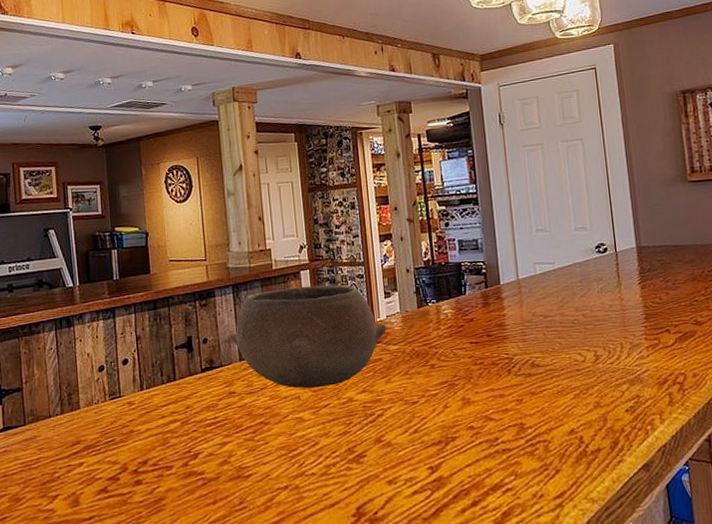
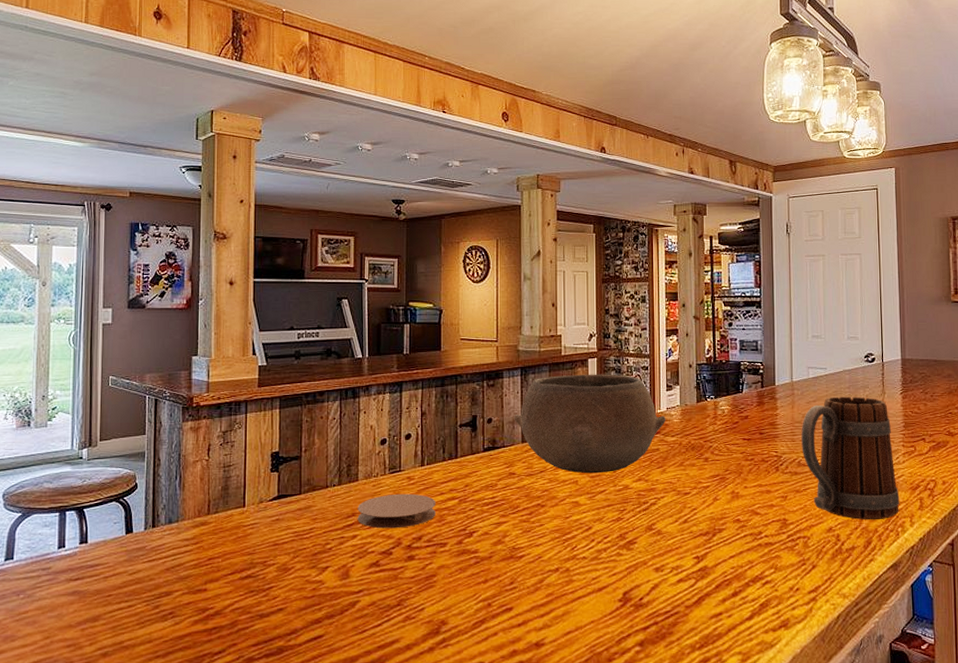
coaster: none [81,418,159,455] -> present [357,493,436,529]
beer mug: none [532,290,647,420] -> present [801,396,900,521]

